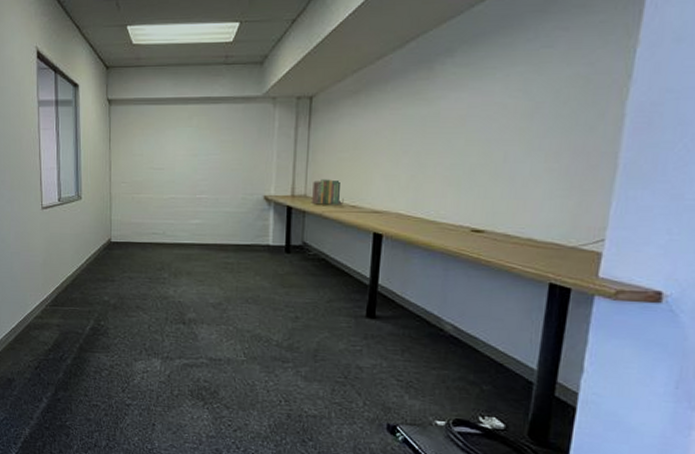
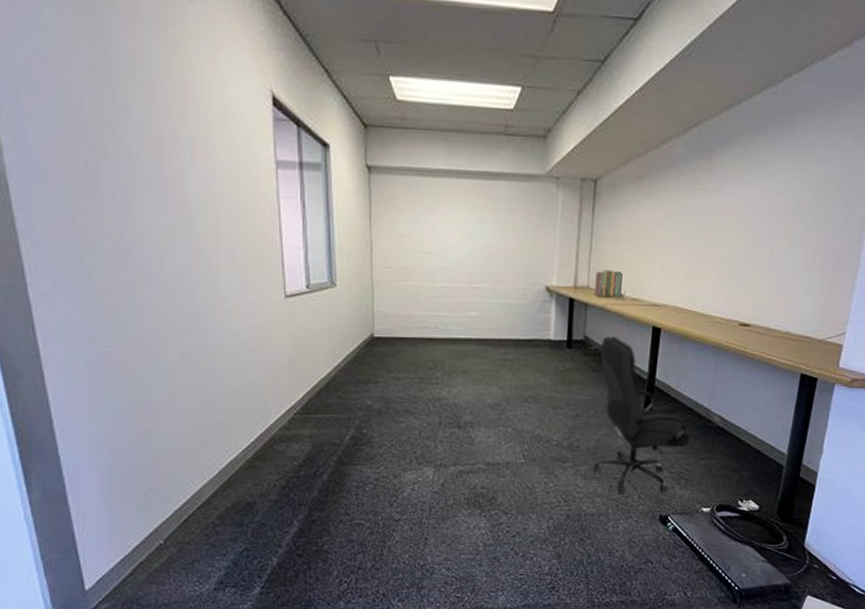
office chair: none [314,242,422,401] -> present [593,336,693,493]

